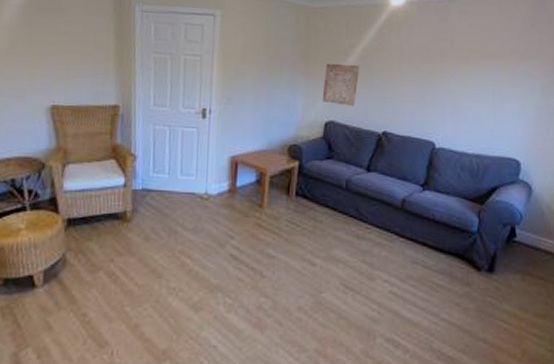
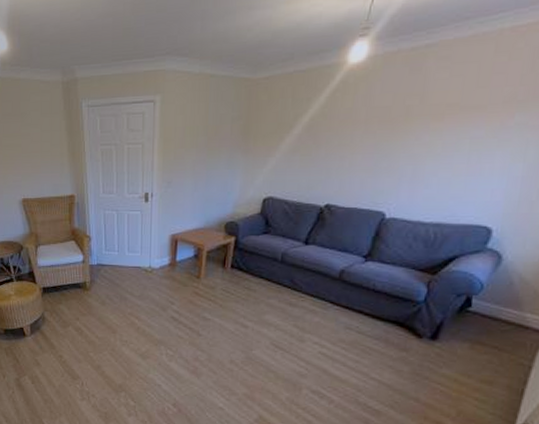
stone relief: present [322,64,360,107] -> none [261,136,306,181]

